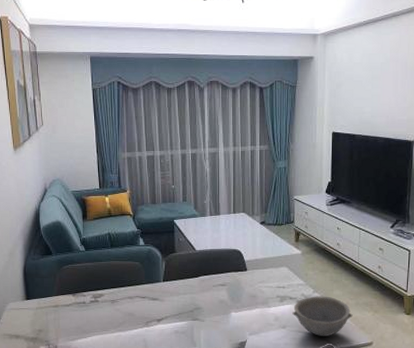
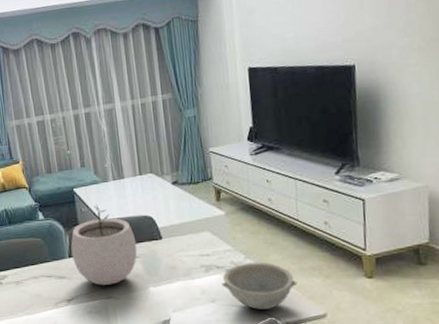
plant pot: none [166,235,224,308] -> present [71,204,138,285]

